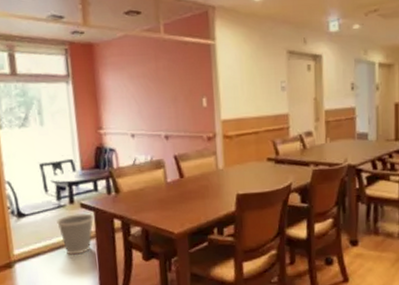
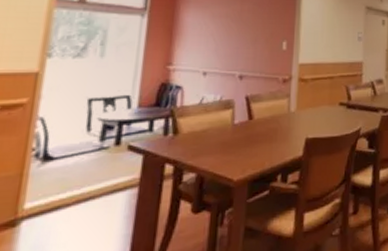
wastebasket: present [57,213,94,255] -> none [93,157,142,208]

